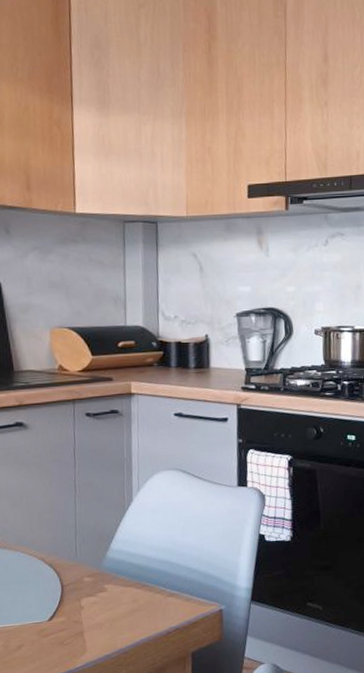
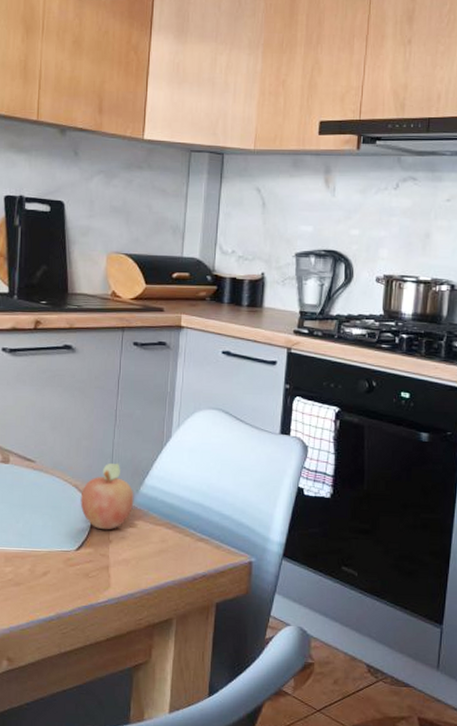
fruit: none [47,531,102,598] -> present [80,463,134,530]

